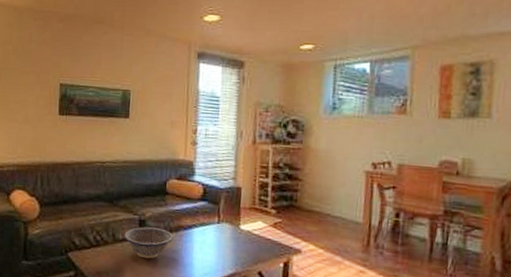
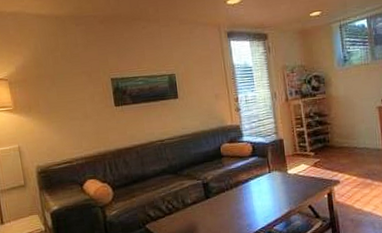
decorative bowl: present [124,227,173,259] -> none [192,187,235,216]

